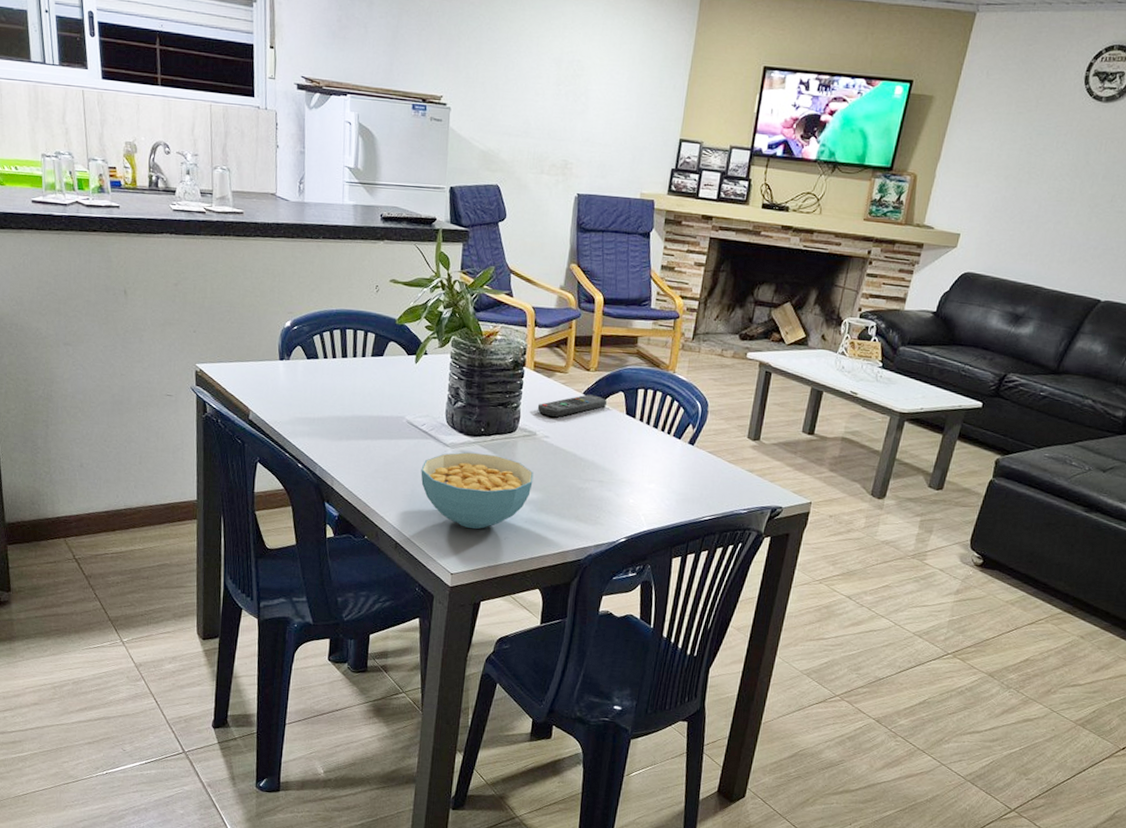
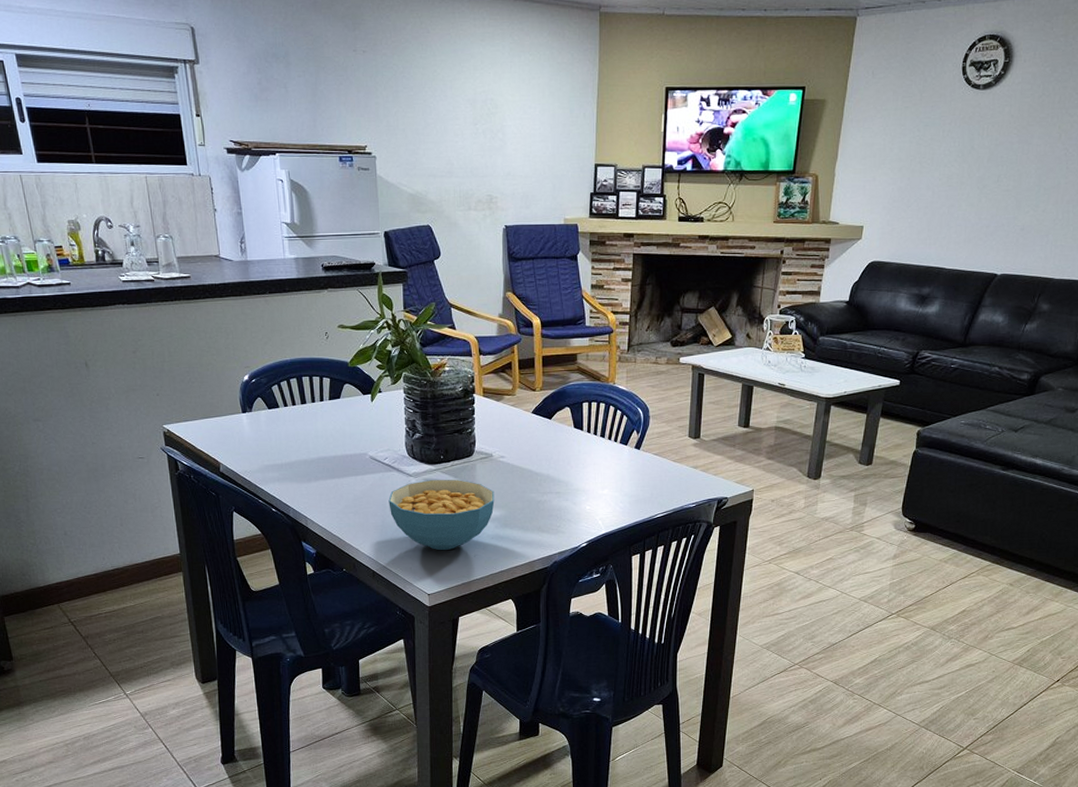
remote control: present [537,394,607,418] -> none [490,413,554,438]

